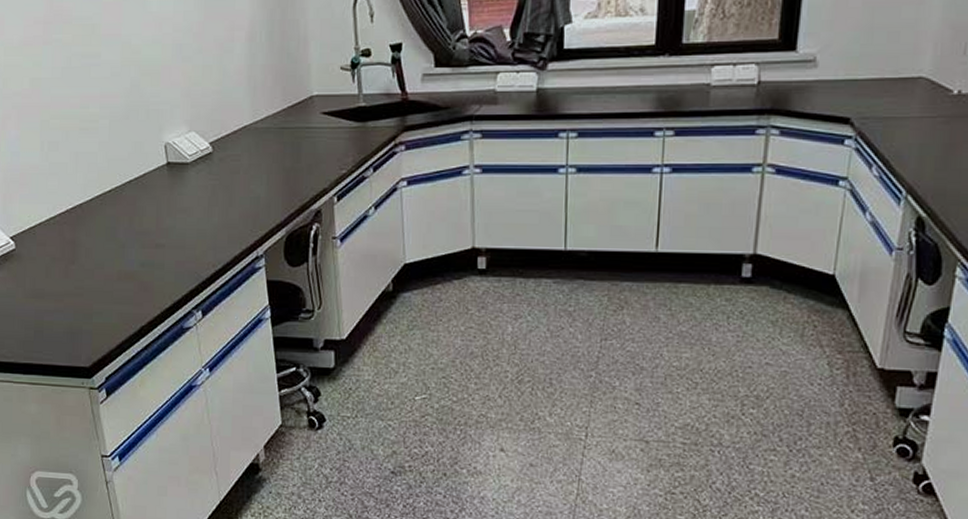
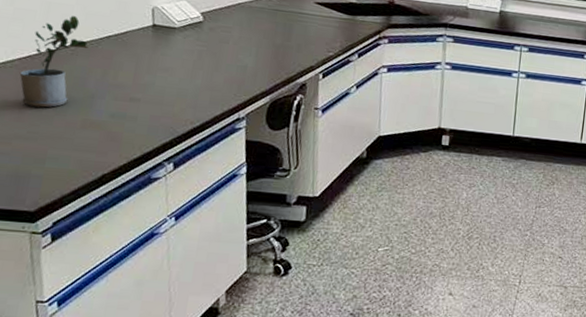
potted plant: none [61,164,114,262] -> present [19,16,88,108]

